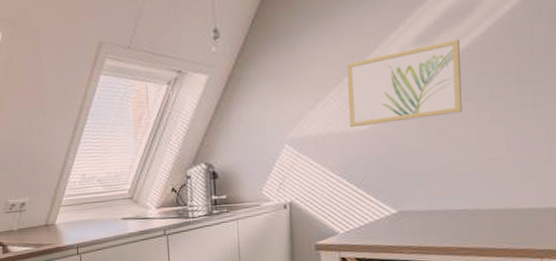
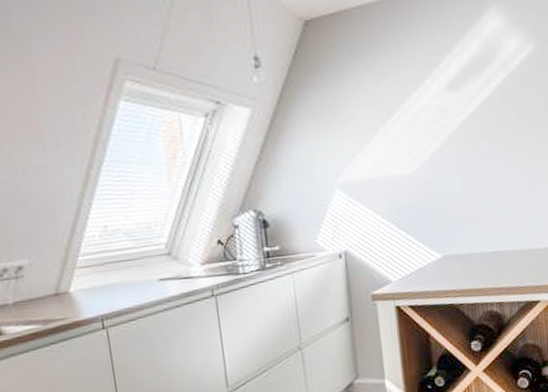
wall art: present [346,38,462,128] -> none [389,88,488,172]

